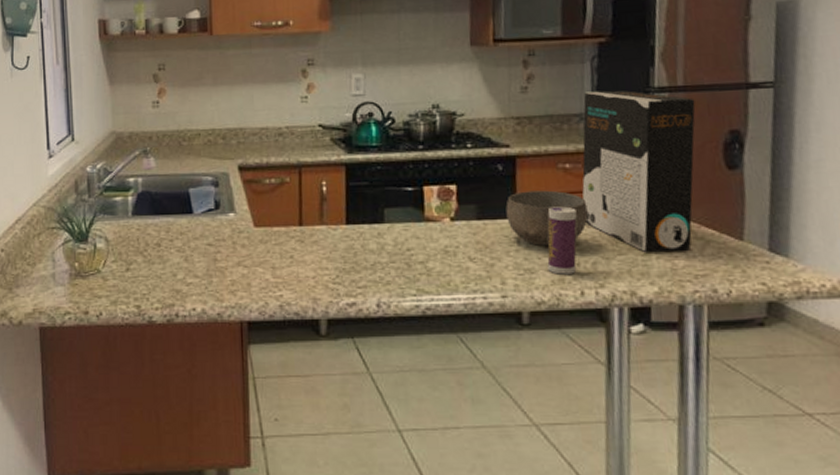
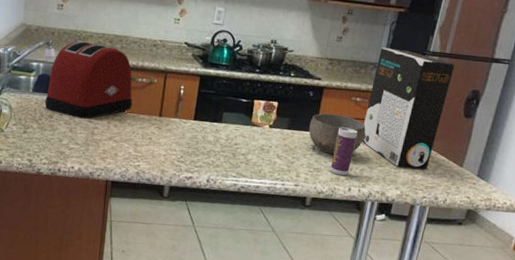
toaster: none [149,142,262,242] -> present [45,41,133,119]

